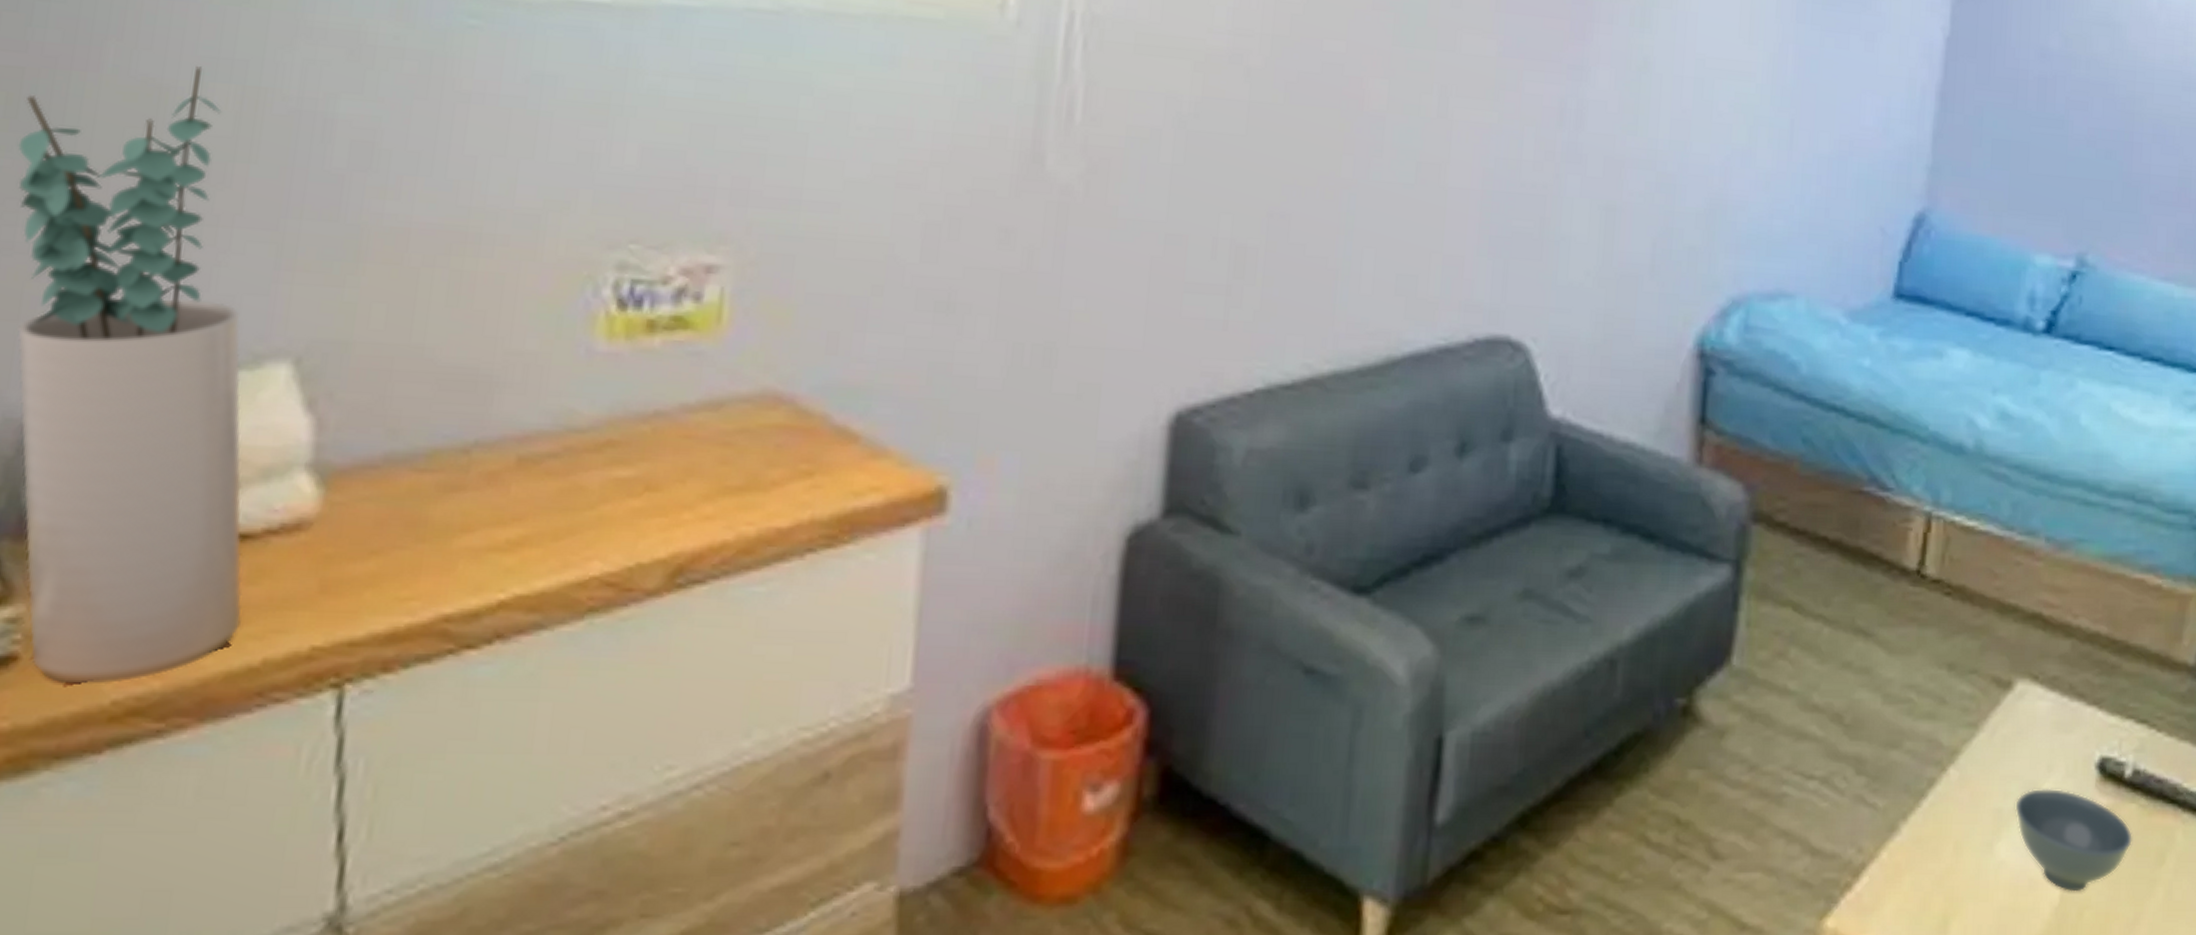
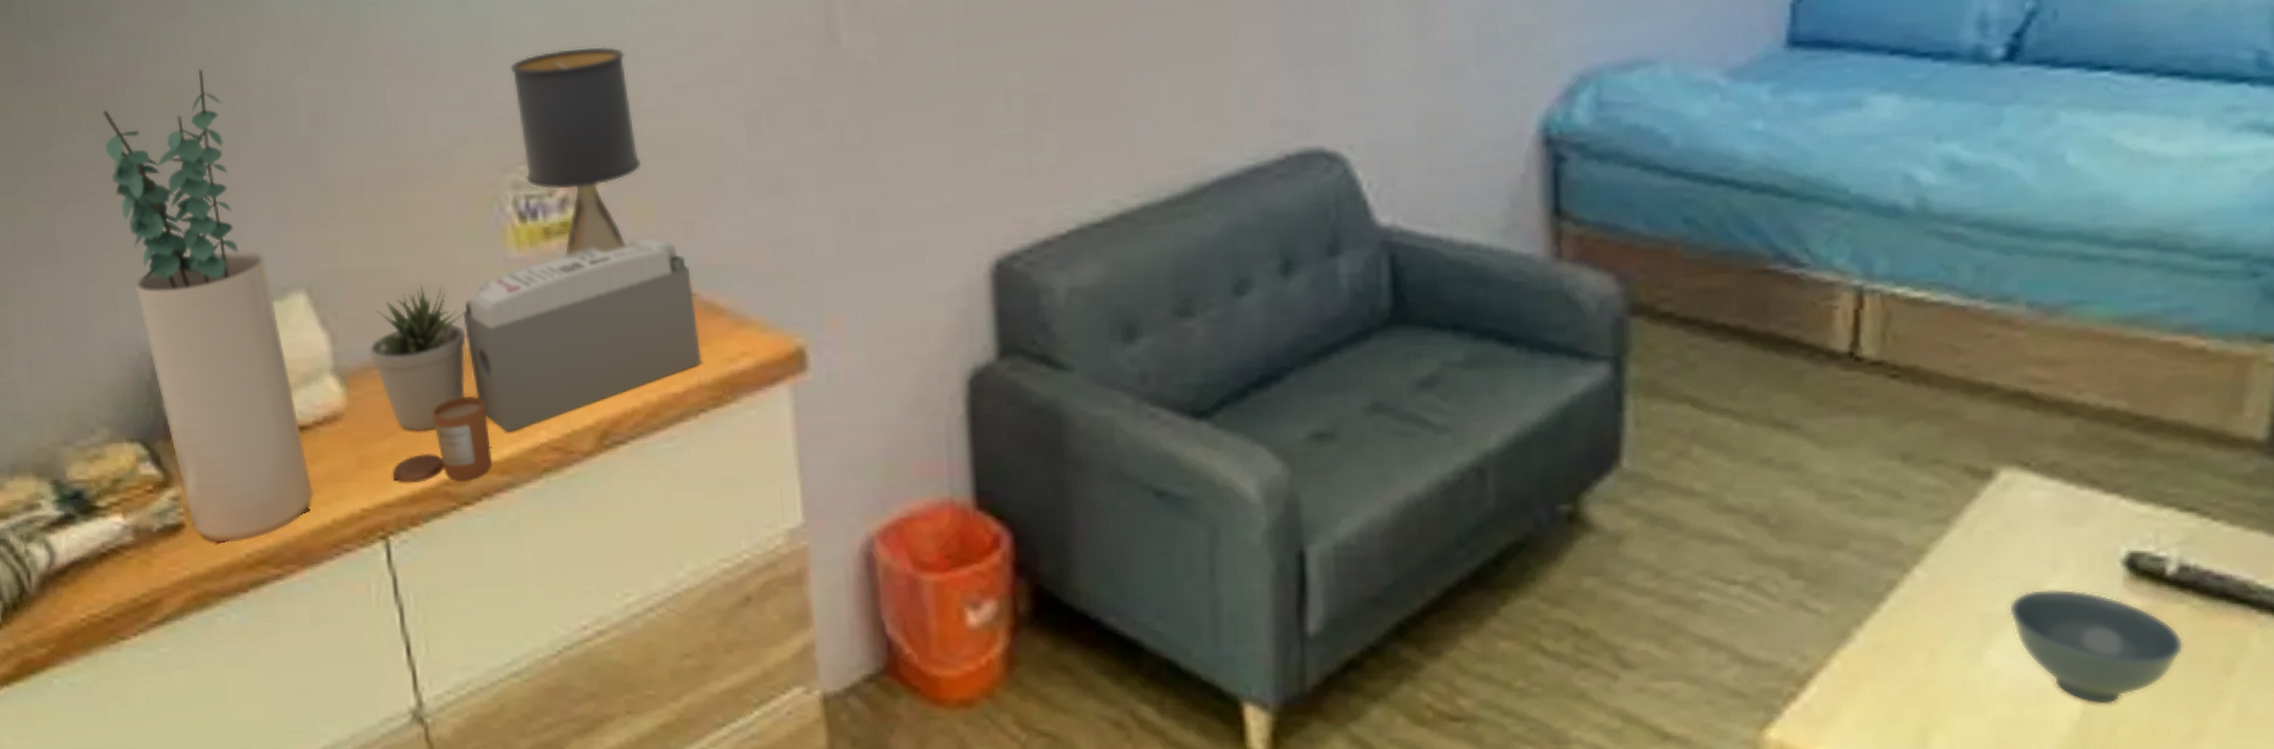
potted plant: none [368,370,517,551] -> present [368,285,468,431]
candle: none [368,512,523,619] -> present [392,395,493,484]
battery: none [513,343,826,562] -> present [462,235,703,433]
table lamp: none [636,119,791,357] -> present [510,46,642,256]

